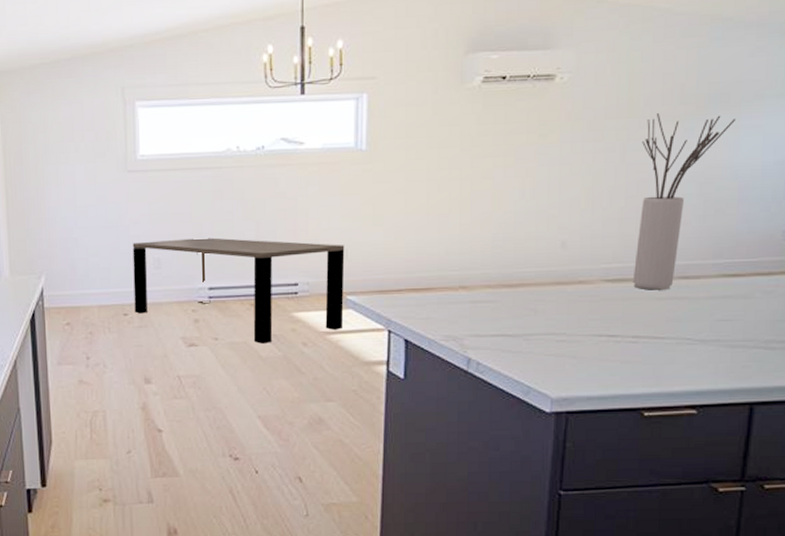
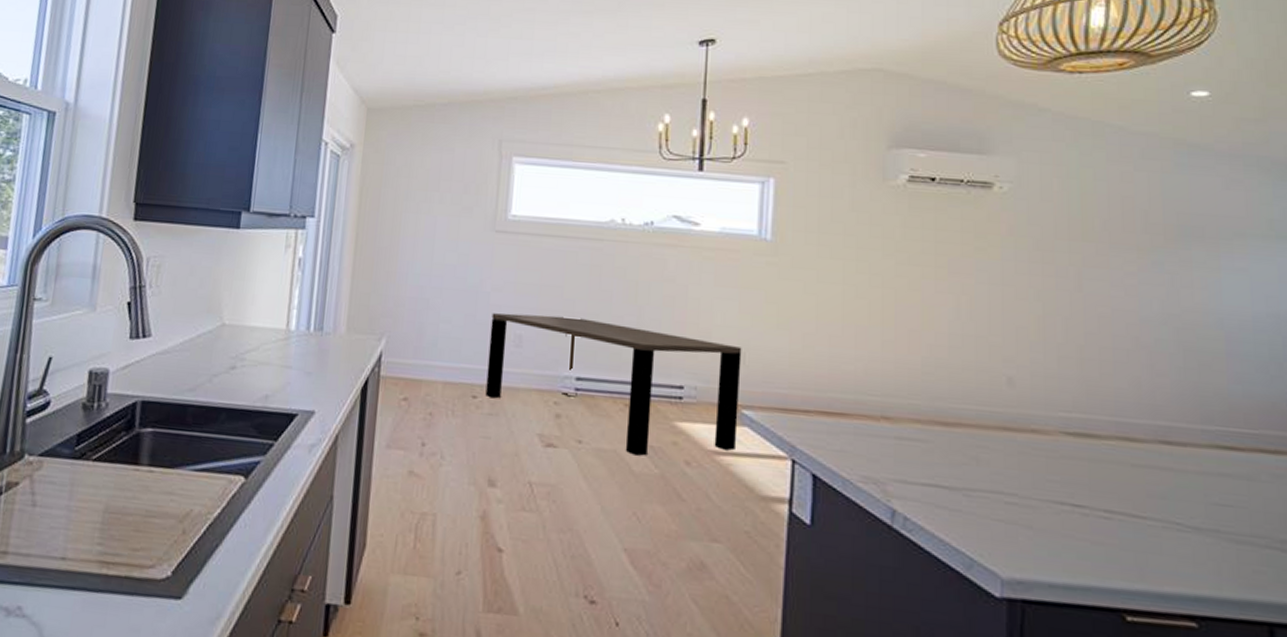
vase: present [632,113,737,290] -> none [1099,240,1215,456]

